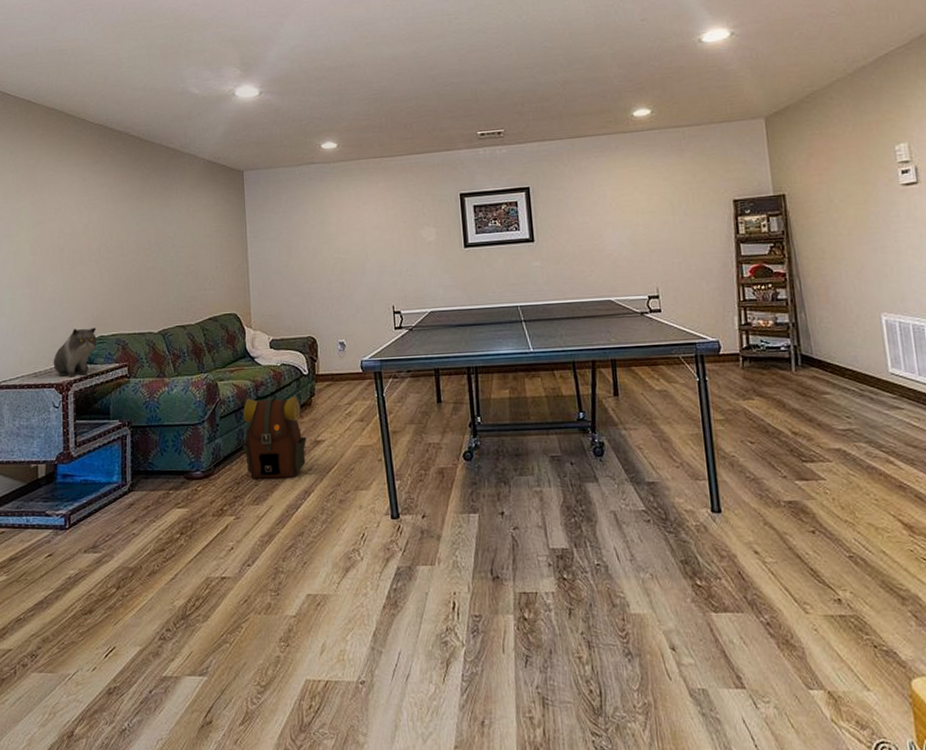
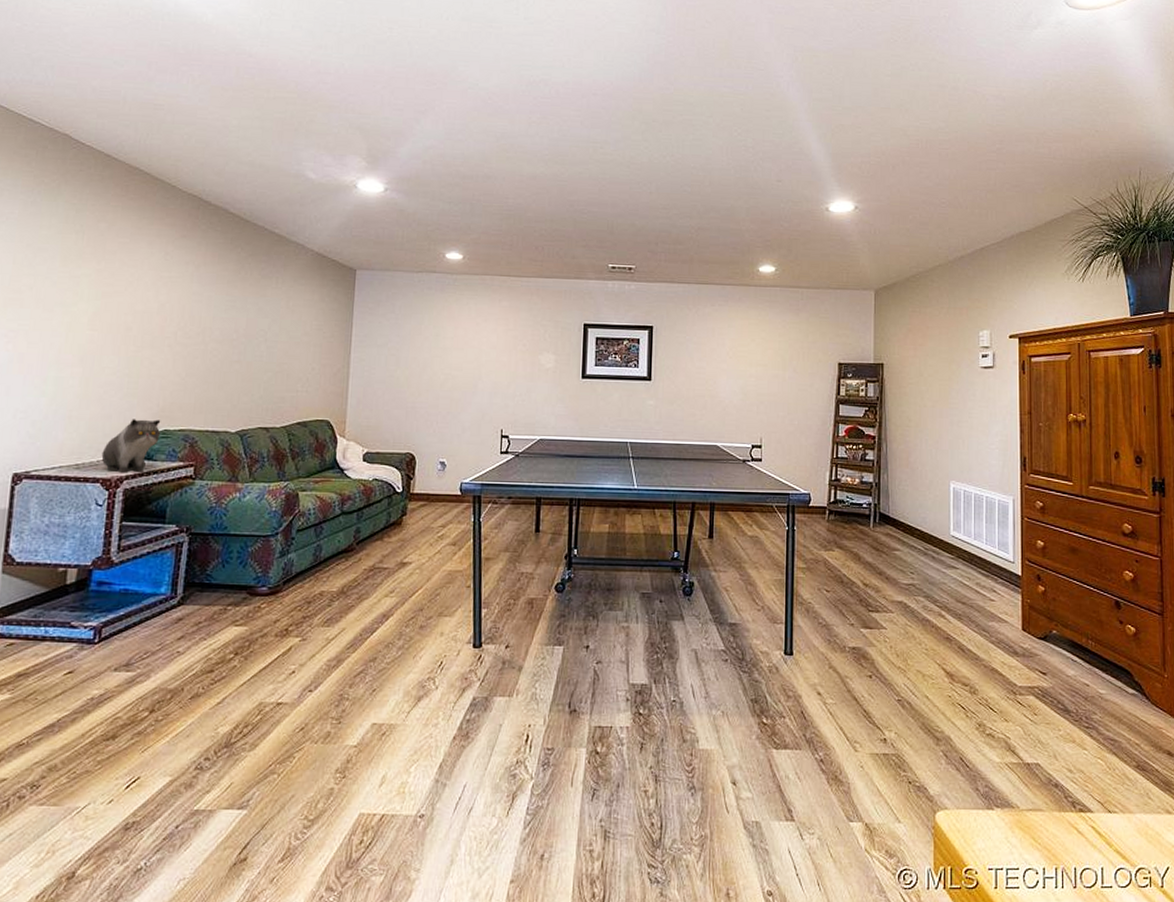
backpack: present [243,396,307,479] -> none [319,512,392,600]

